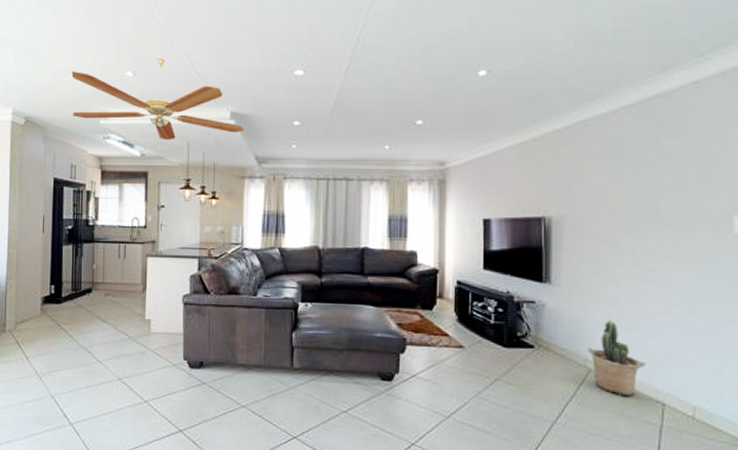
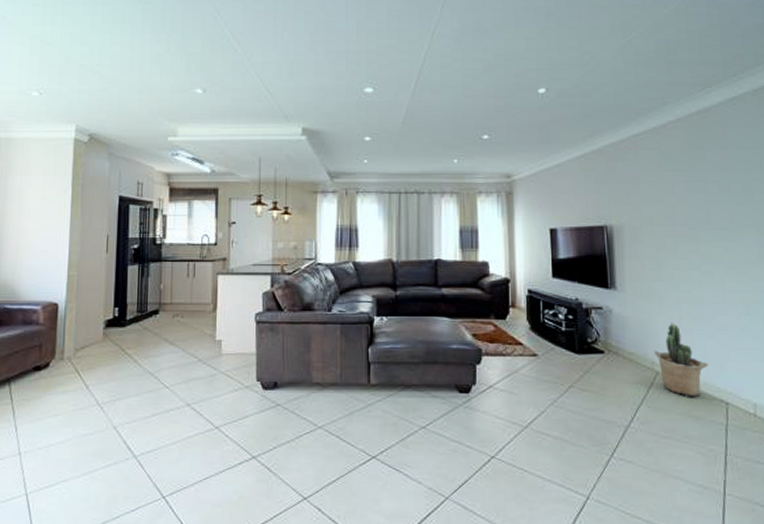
ceiling fan: present [71,58,244,141] -> none [139,76,315,157]

